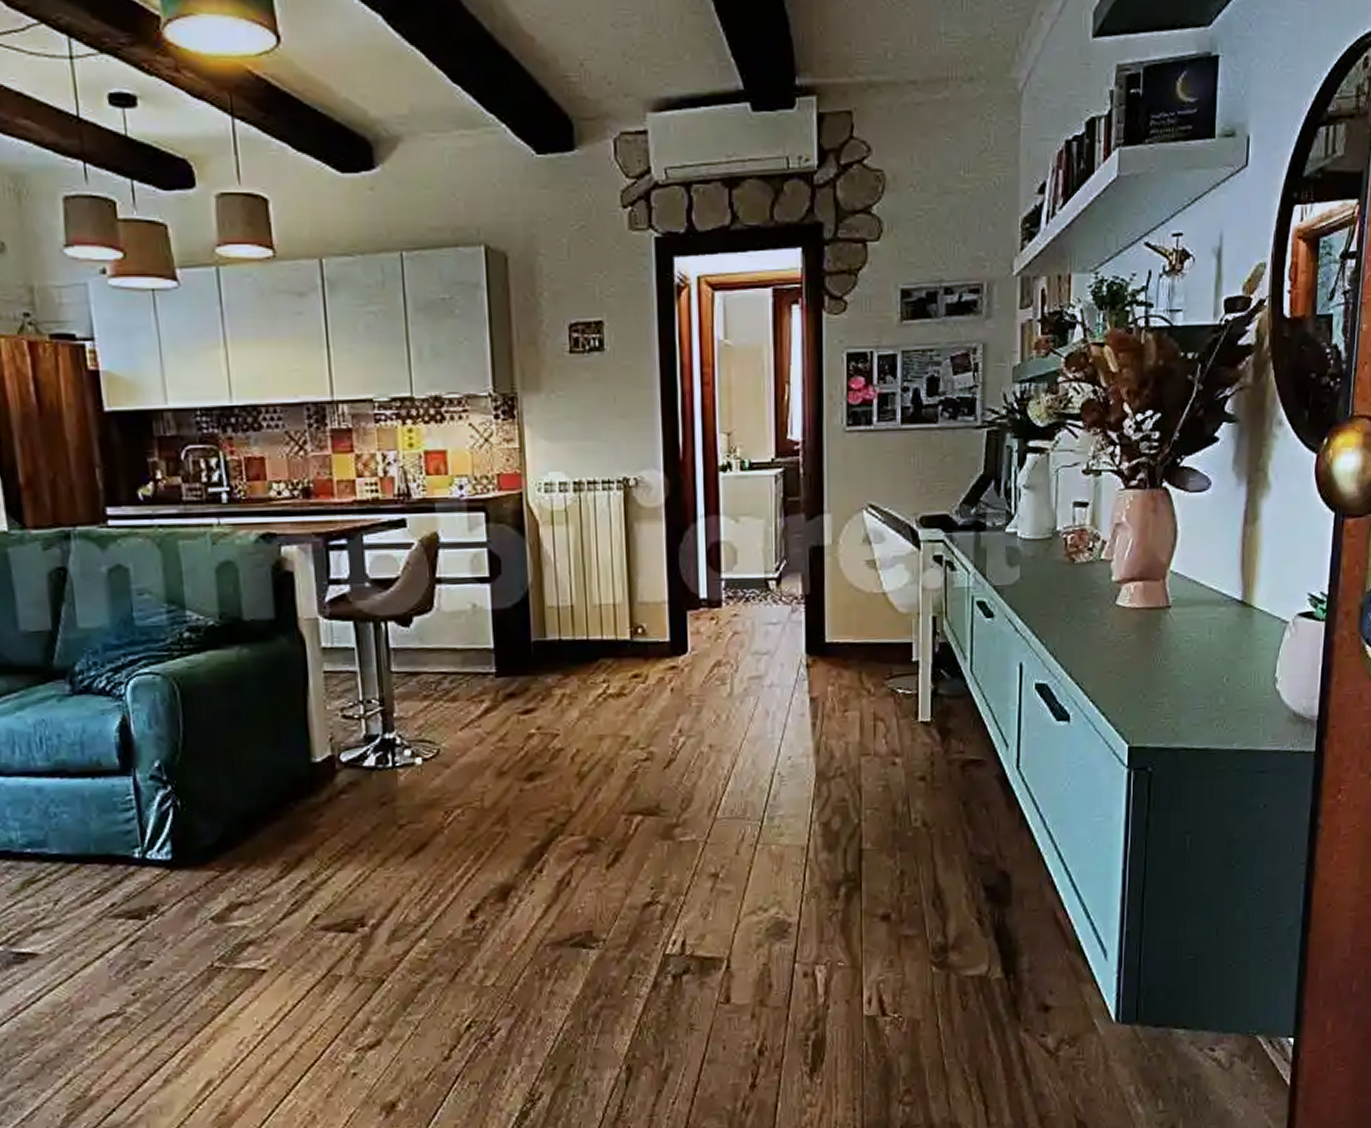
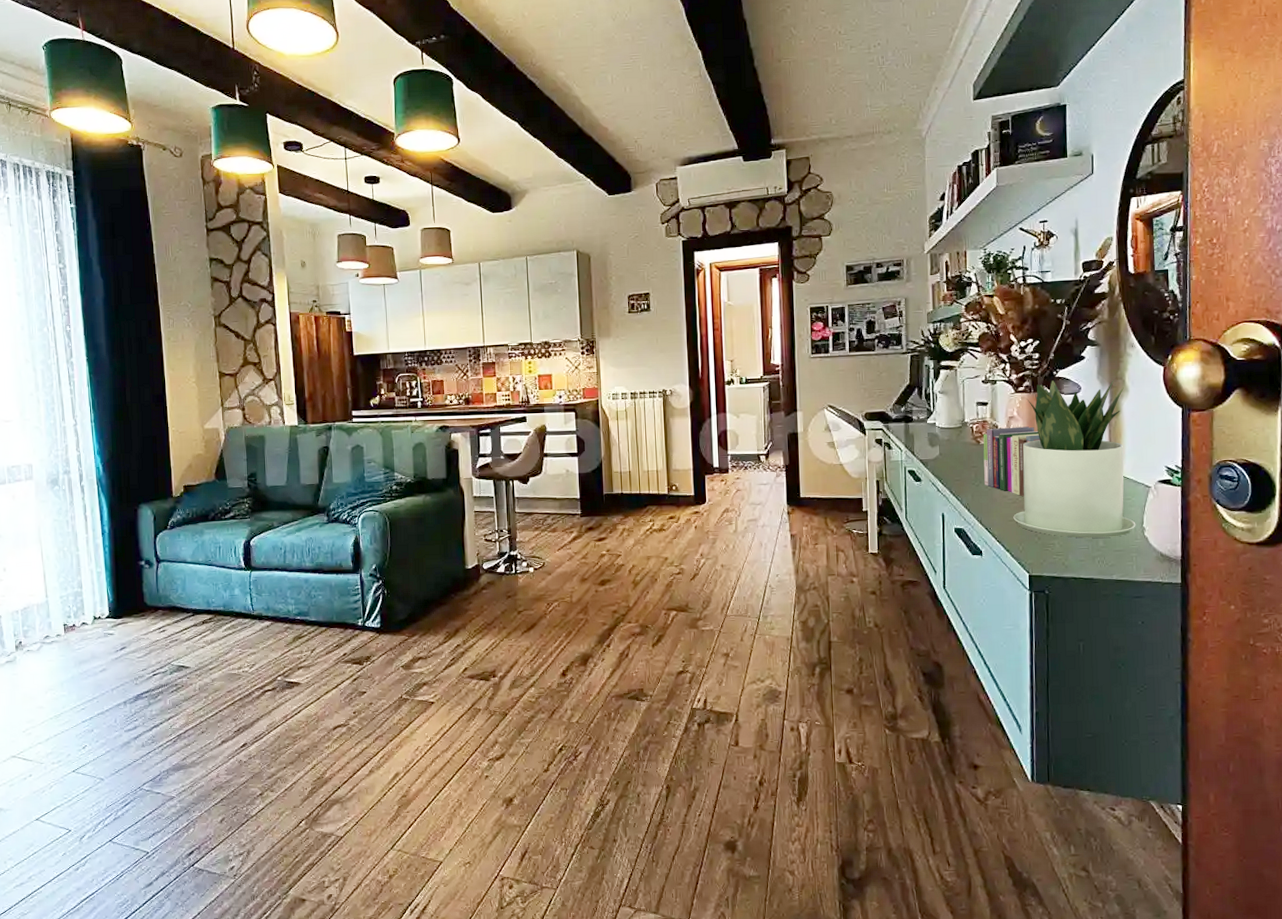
books: none [1078,537,1154,638] -> present [983,426,1040,497]
planter: none [1113,470,1267,694] -> present [1013,379,1136,538]

